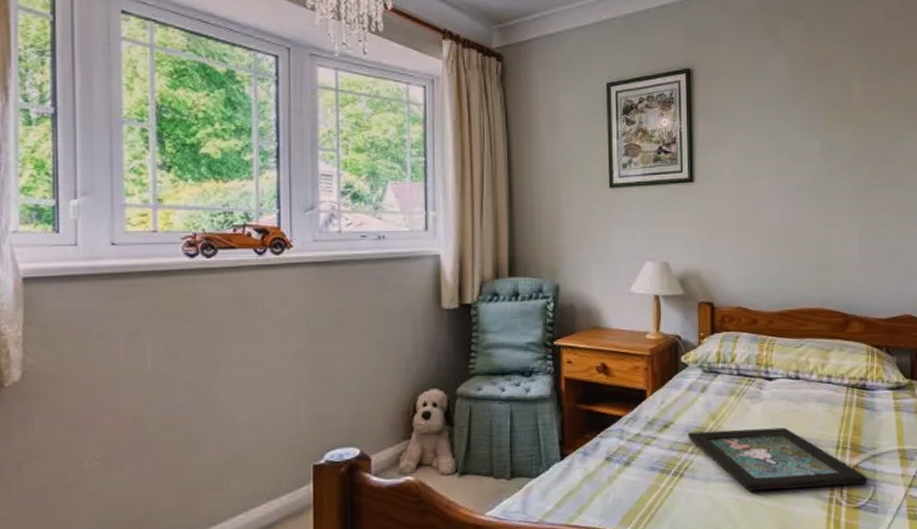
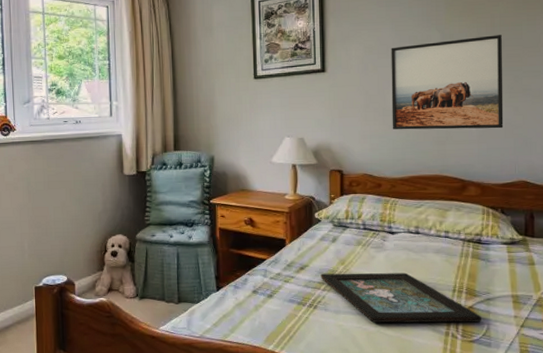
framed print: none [767,146,887,254] -> present [391,35,504,130]

